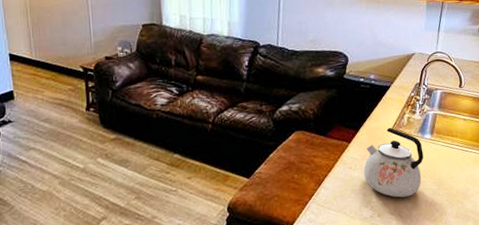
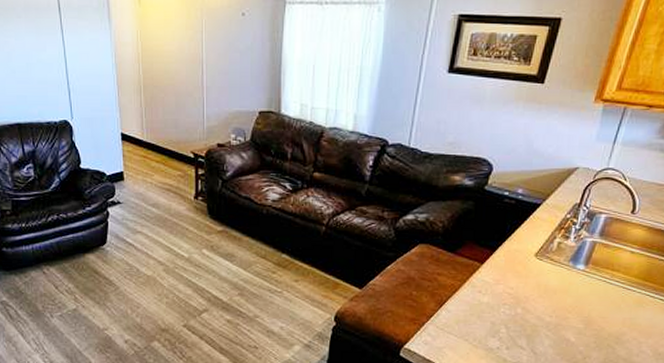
kettle: present [364,127,424,198] -> none [495,251,573,332]

